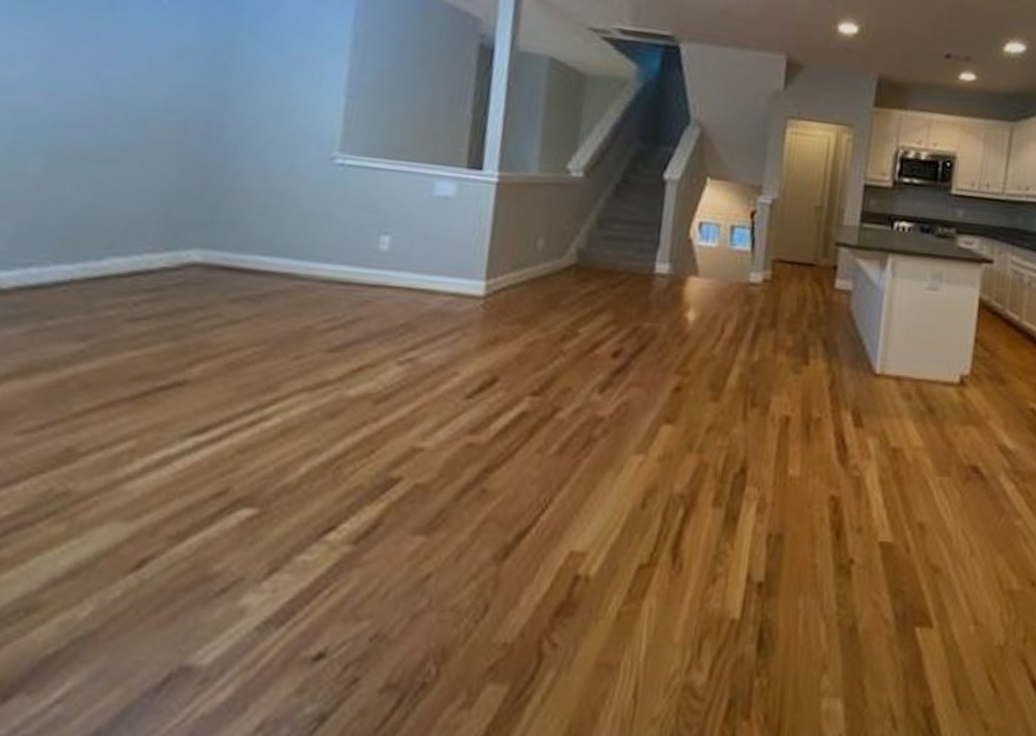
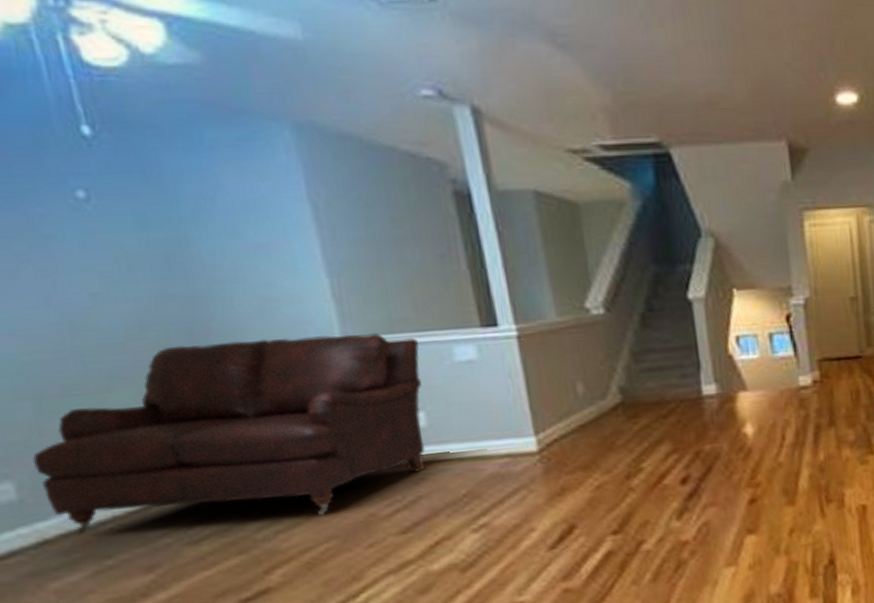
sofa: none [19,132,406,318] -> present [32,332,425,534]

